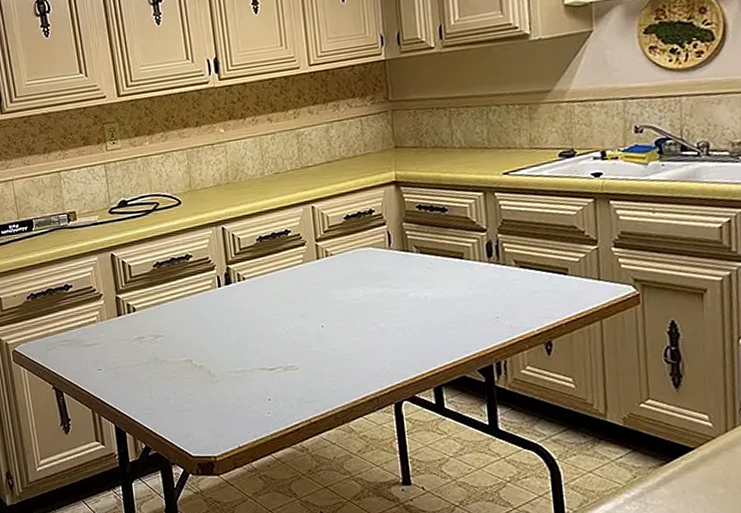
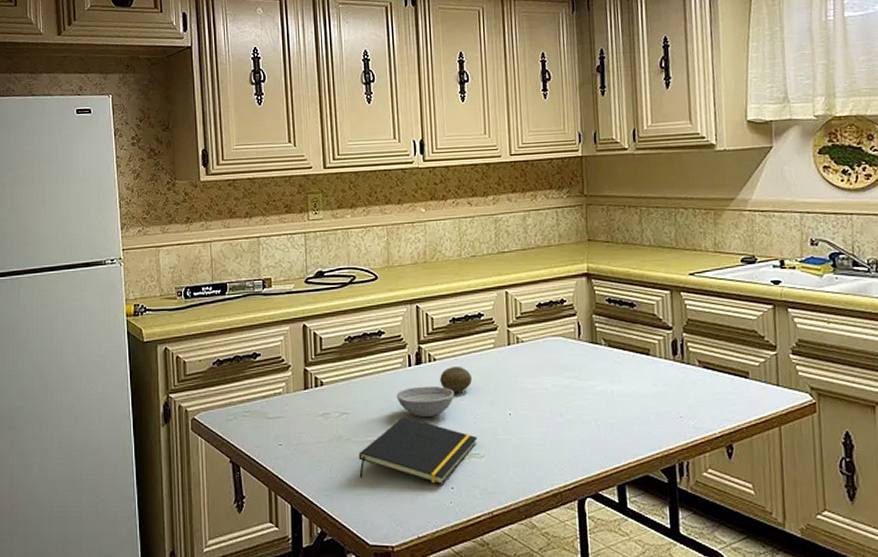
notepad: none [175,335,291,398] -> present [358,417,477,485]
bowl: none [208,304,266,335] -> present [396,386,455,418]
fruit: none [250,284,282,309] -> present [440,367,472,392]

